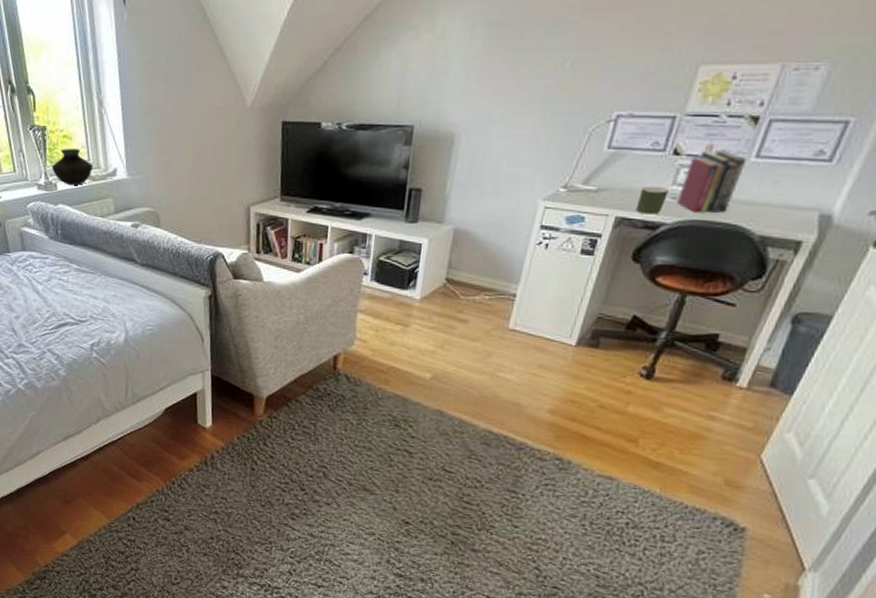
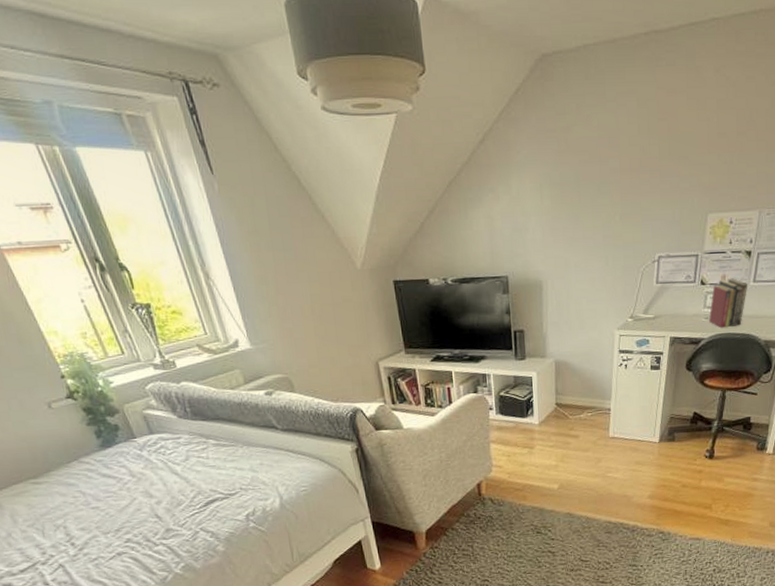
vase: present [51,148,93,186] -> none [165,323,213,362]
mug: present [637,186,669,215] -> none [683,310,702,333]

